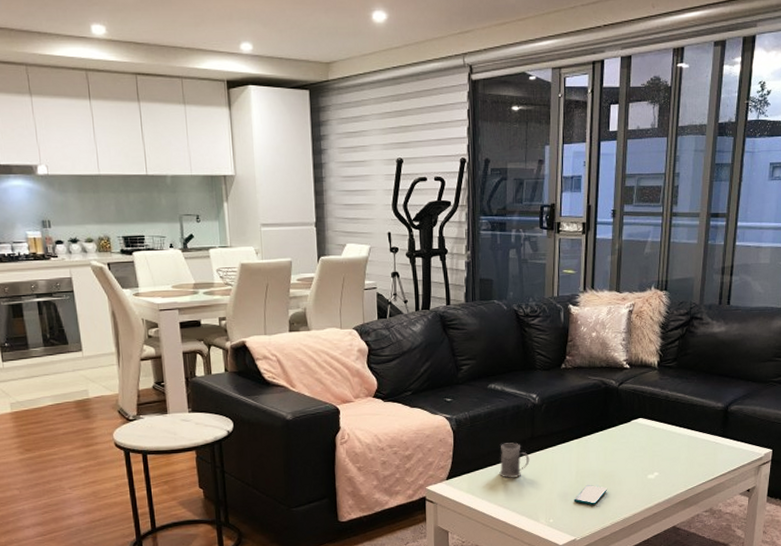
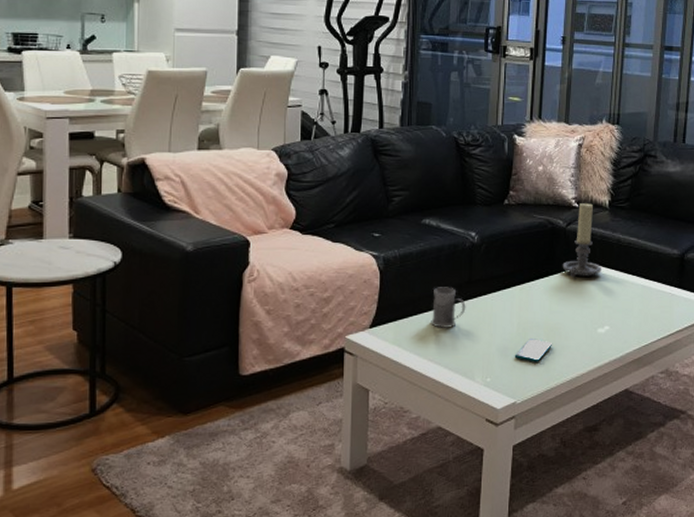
candle holder: none [615,363,652,431] -> present [562,202,602,278]

